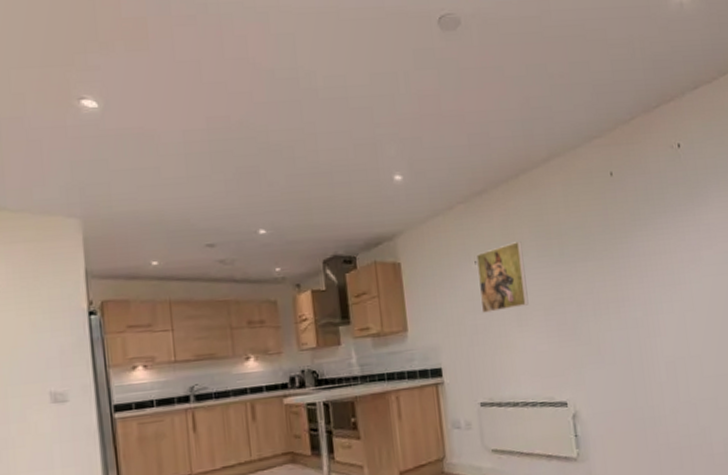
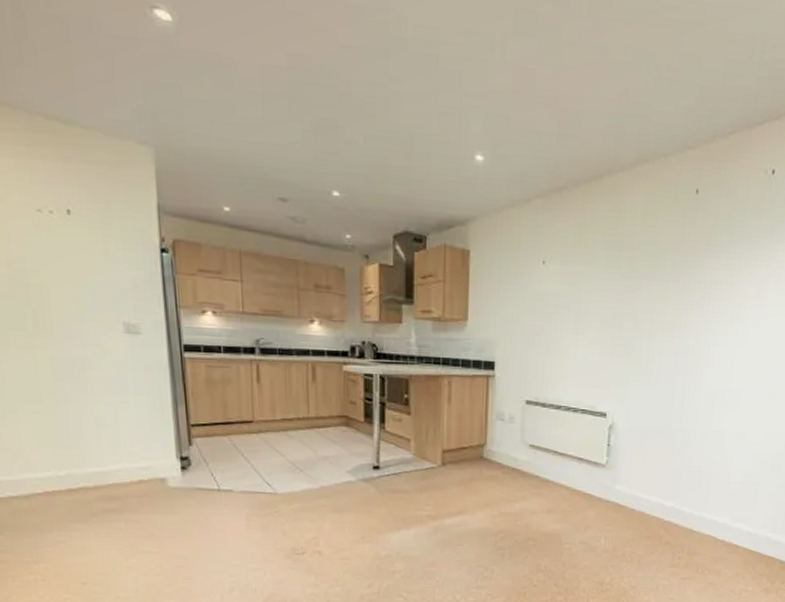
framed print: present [476,241,529,313] -> none [541,248,593,316]

